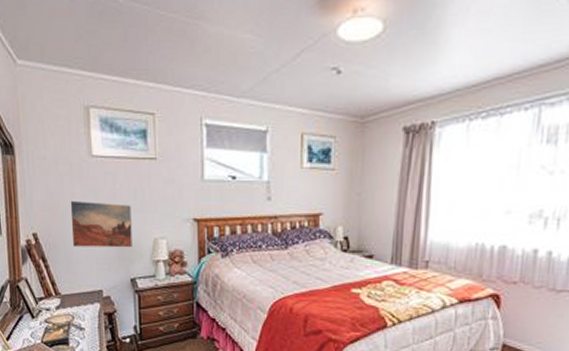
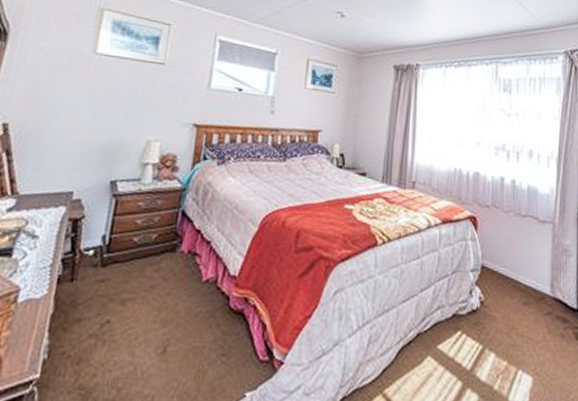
wall art: present [70,201,132,248] -> none [50,94,128,148]

